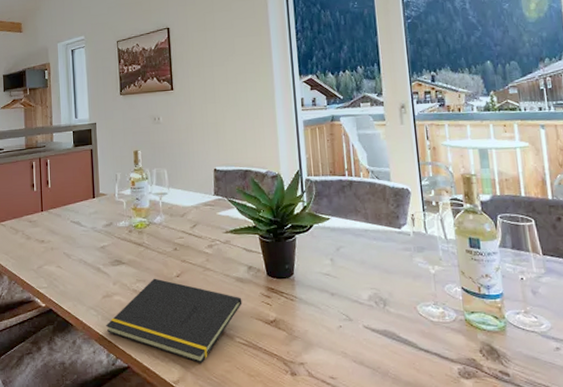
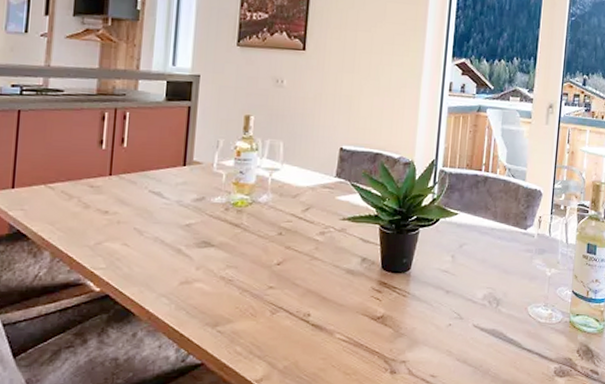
notepad: present [106,278,242,363] -> none [179,265,350,360]

